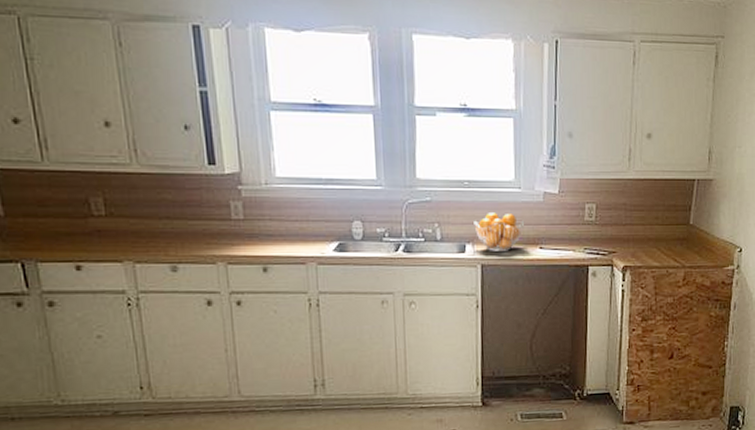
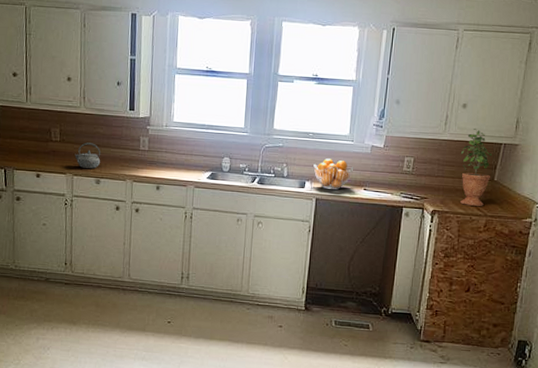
kettle: none [132,214,175,253] -> present [74,142,101,169]
potted plant: none [649,163,686,257] -> present [460,129,493,206]

